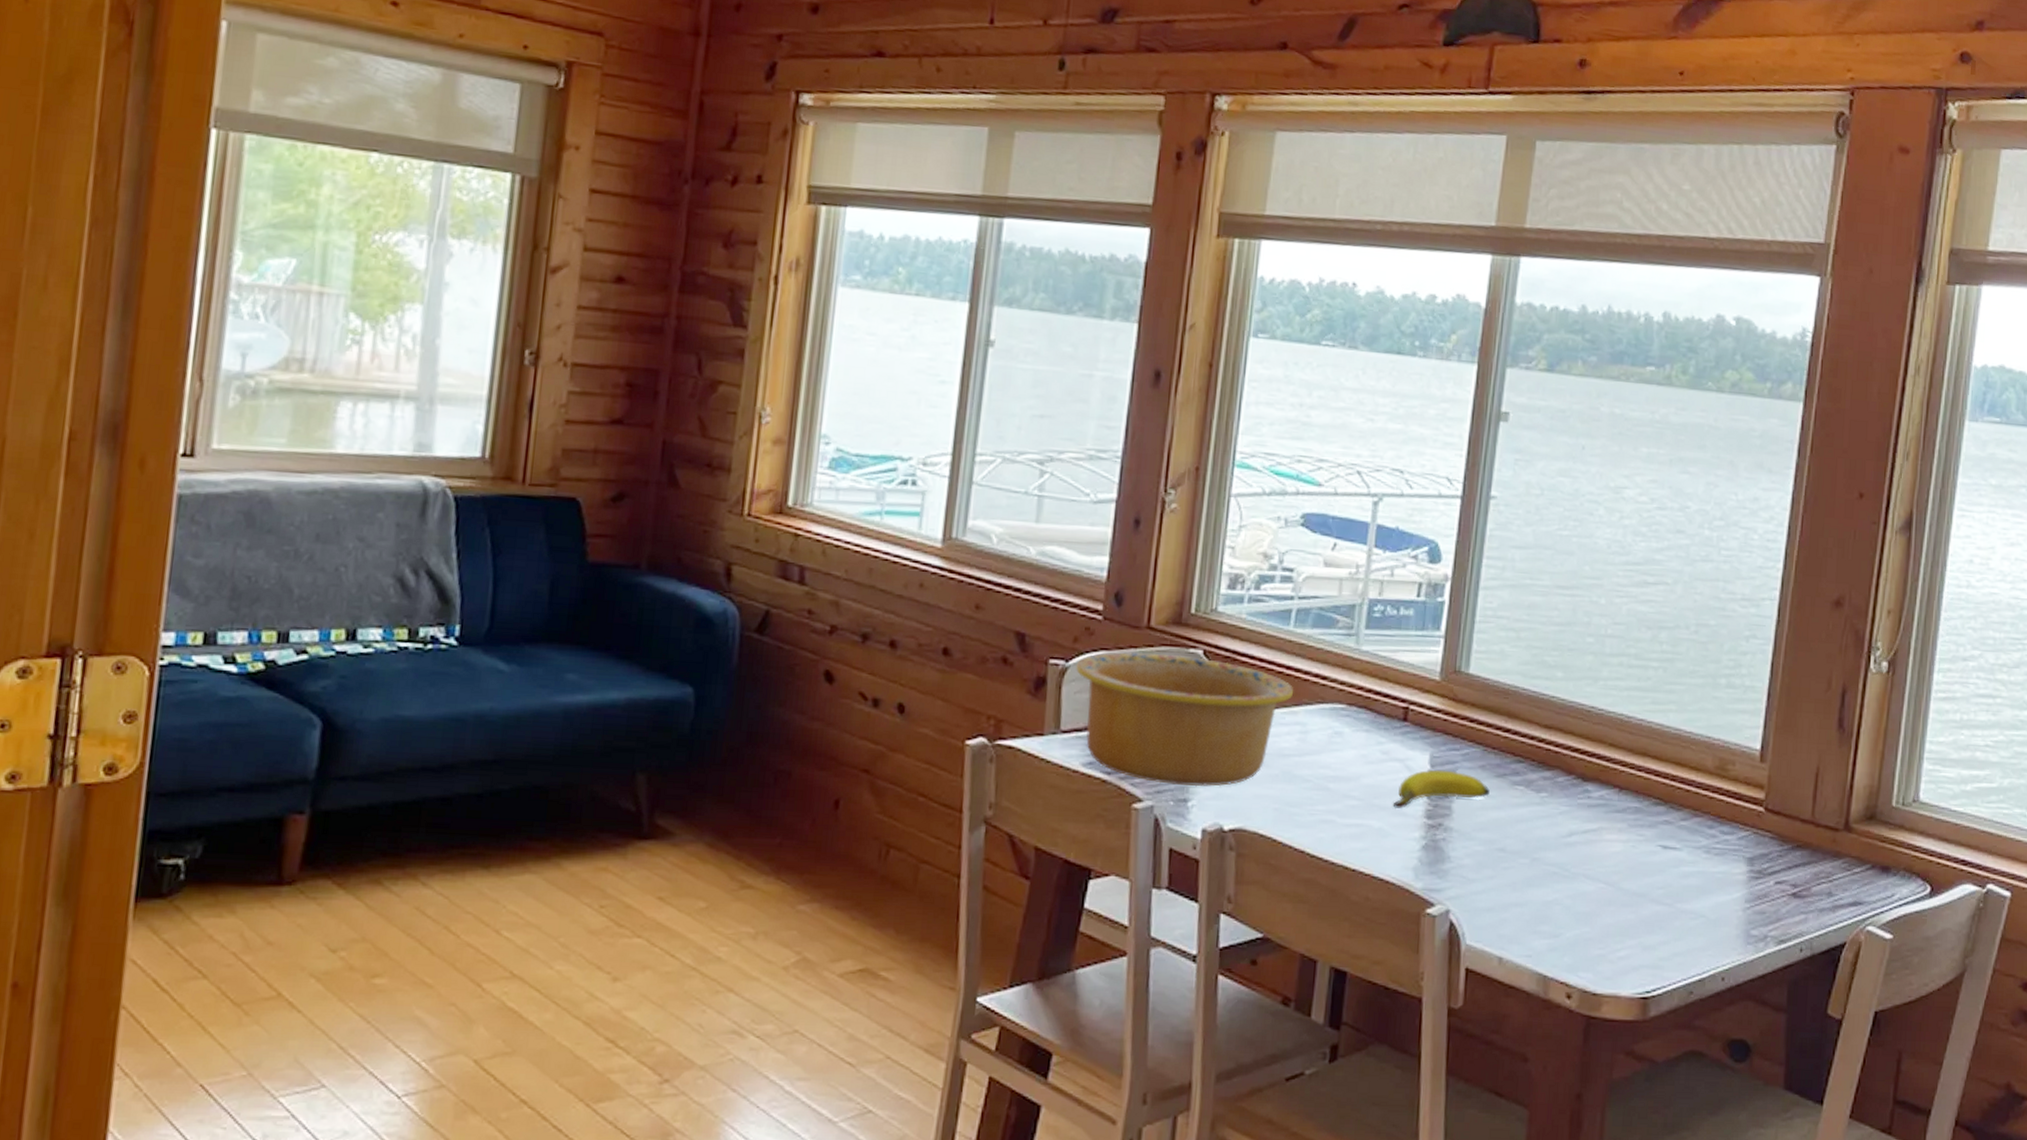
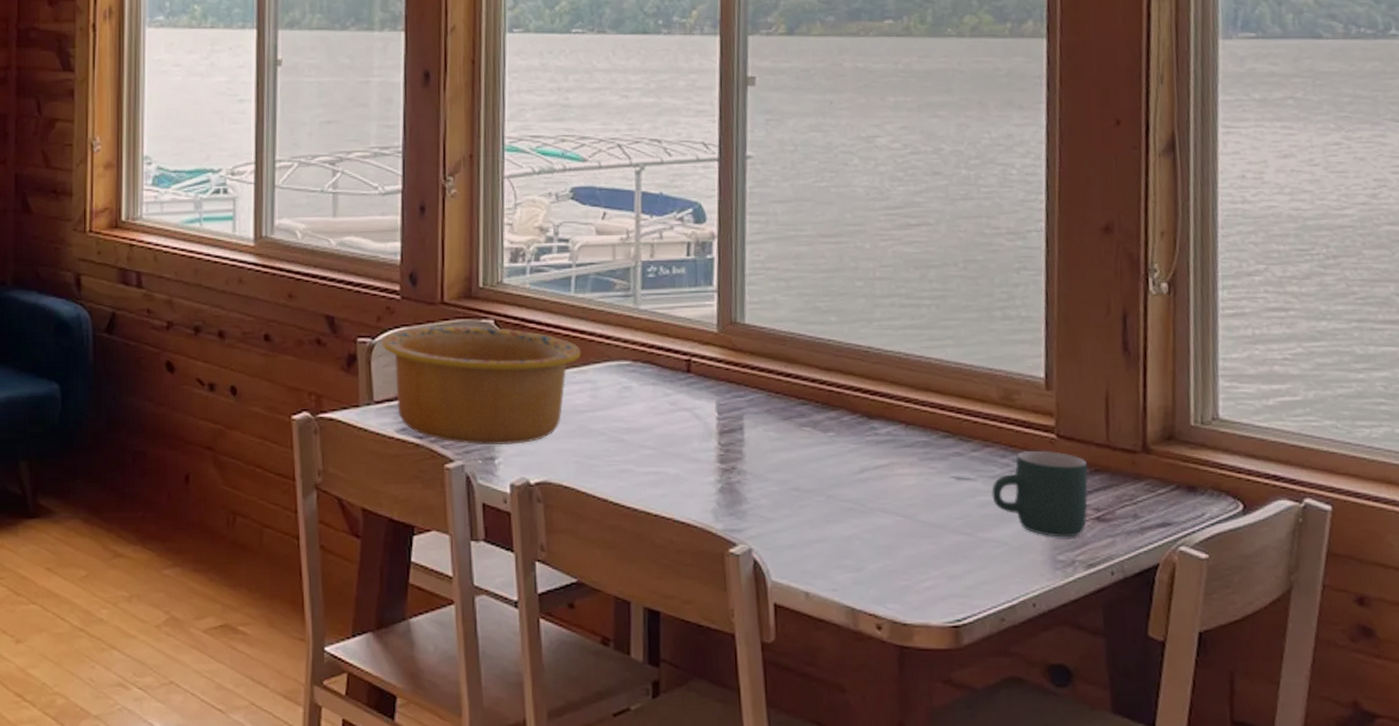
banana: present [1392,769,1490,809] -> none [686,416,778,455]
mug: none [1695,823,1791,913] -> present [992,450,1089,538]

